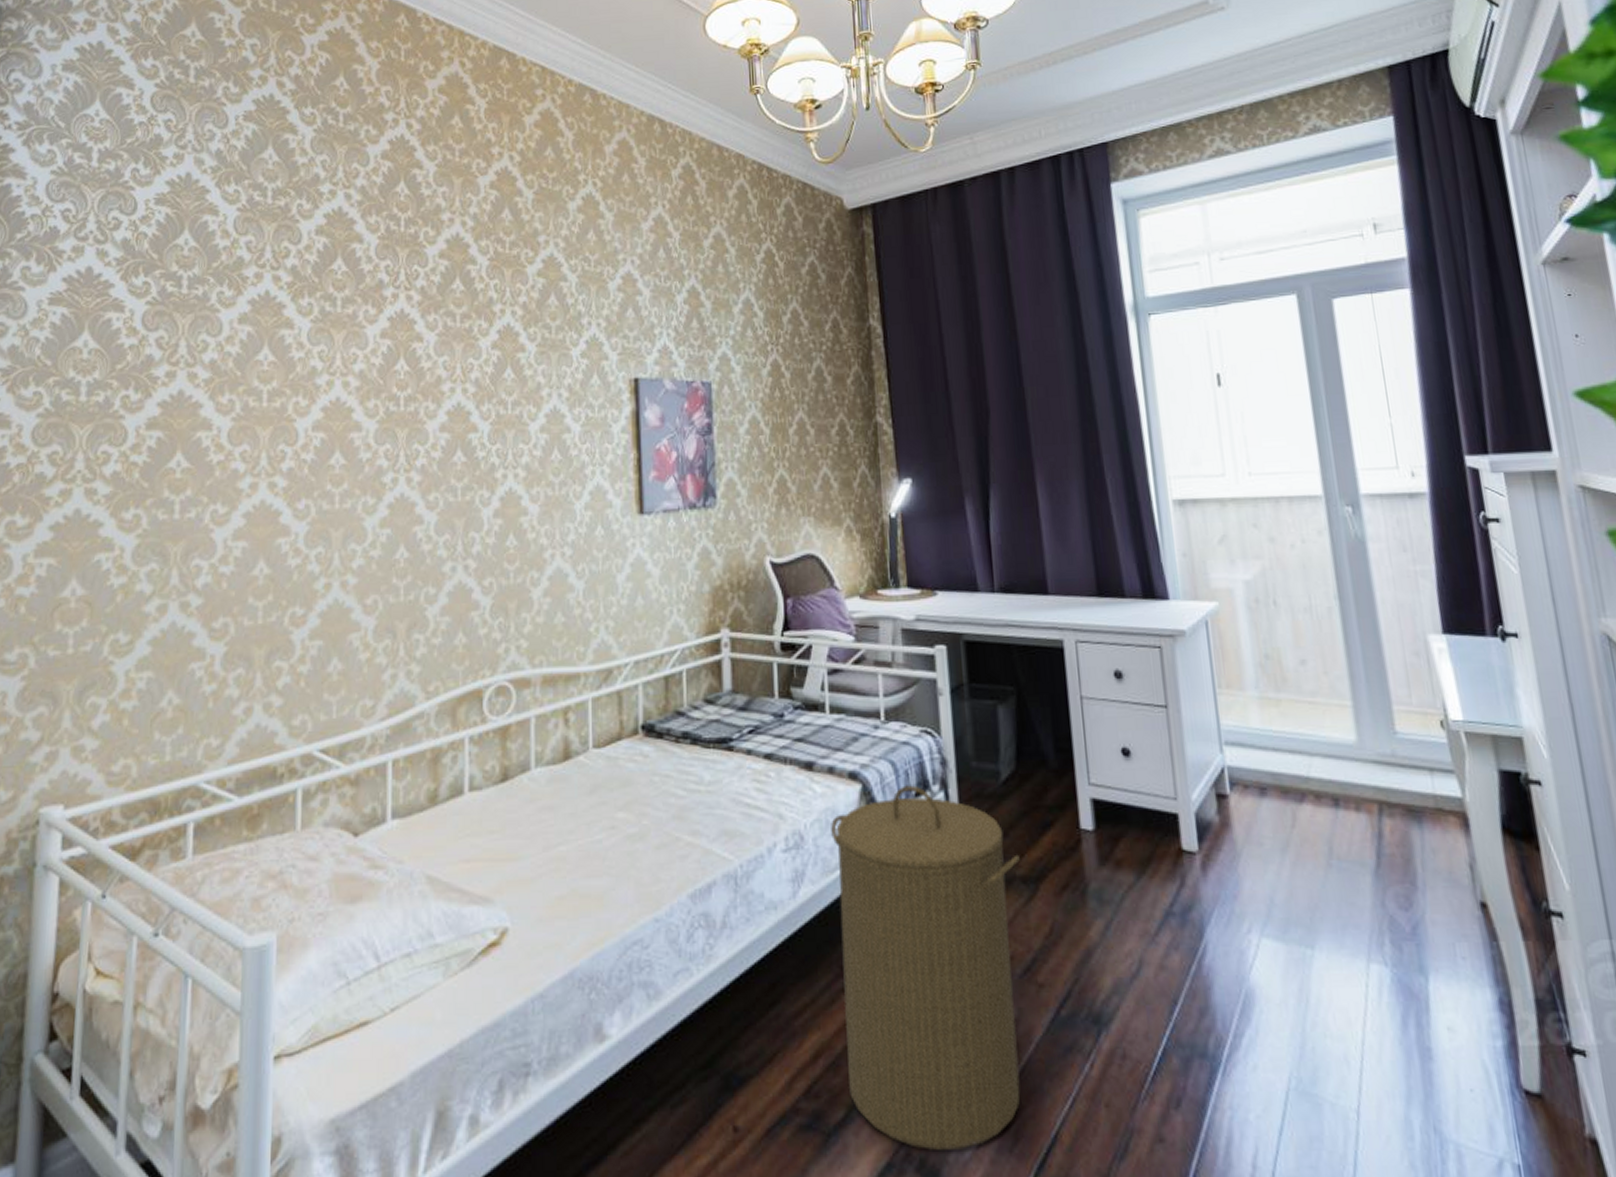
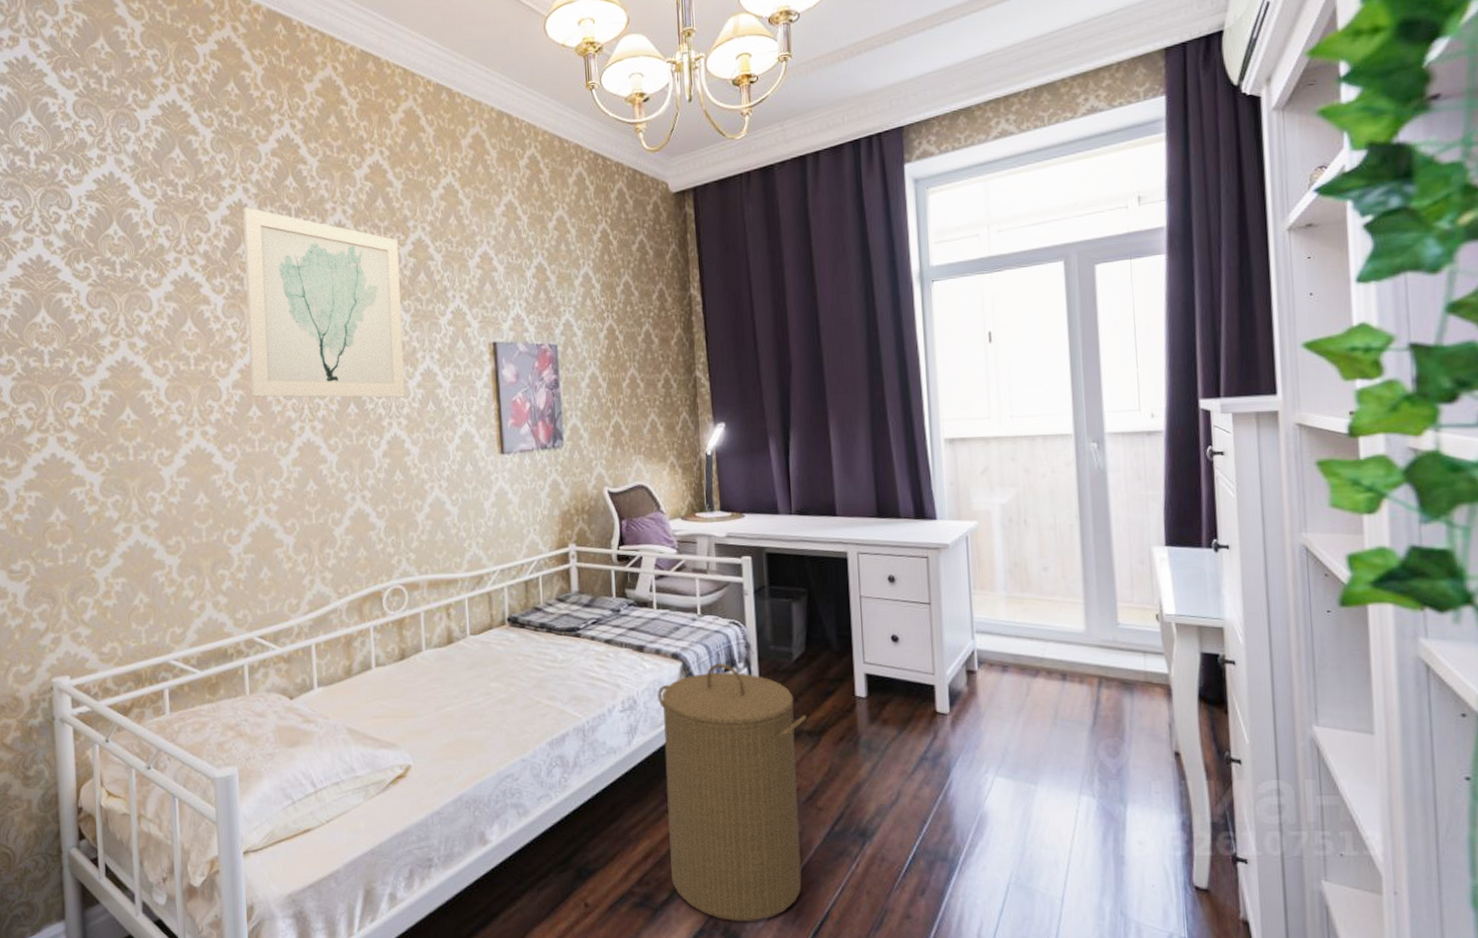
wall art: none [335,216,526,444] -> present [242,207,406,398]

